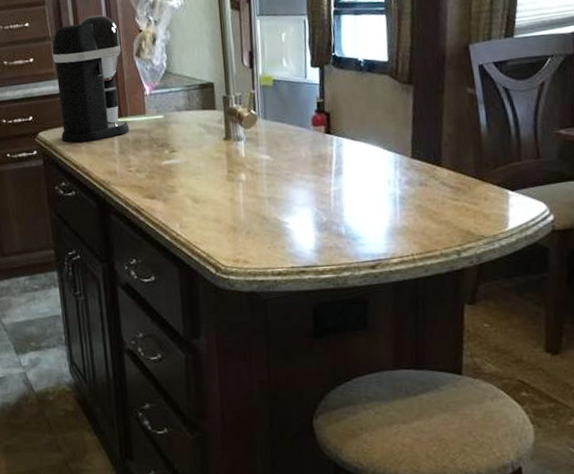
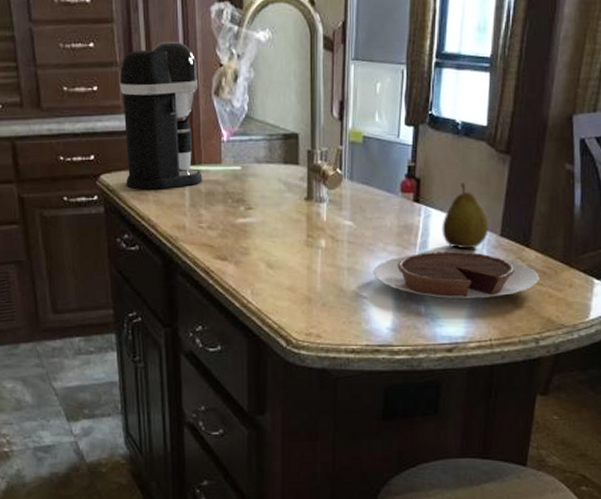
chocolate tart: none [293,174,454,220] -> present [373,251,540,300]
fruit: none [354,113,400,173] -> present [442,183,489,250]

